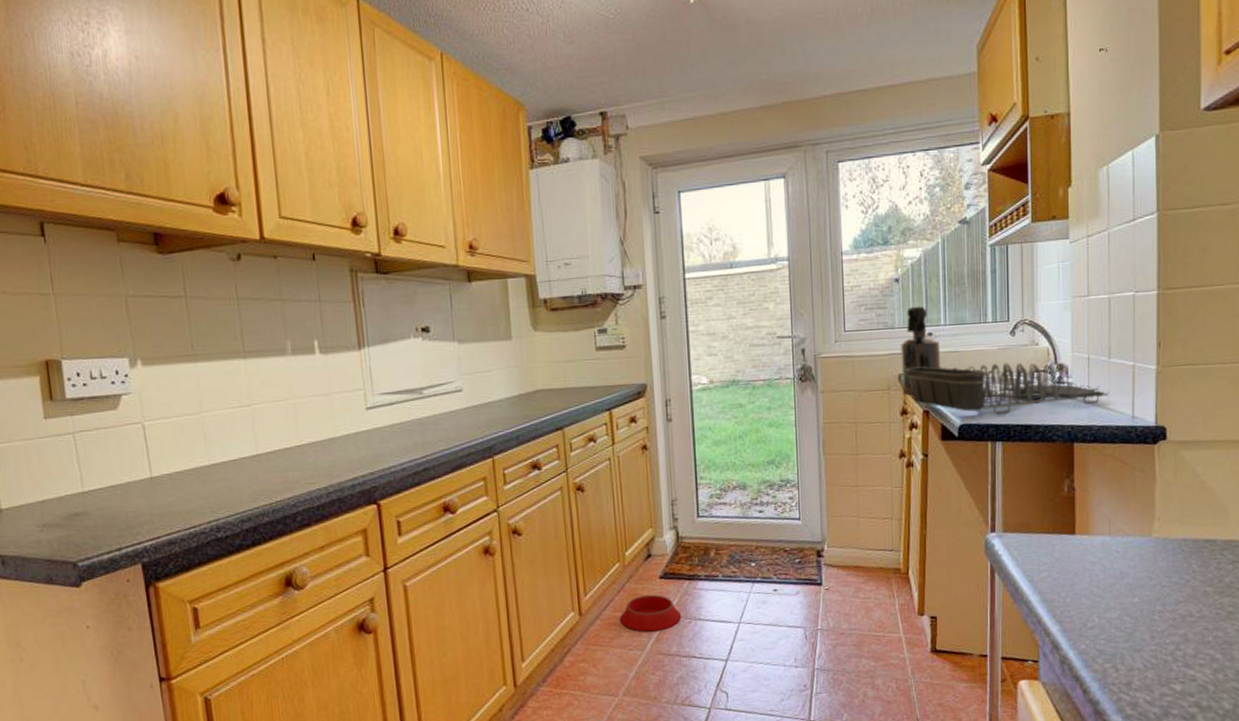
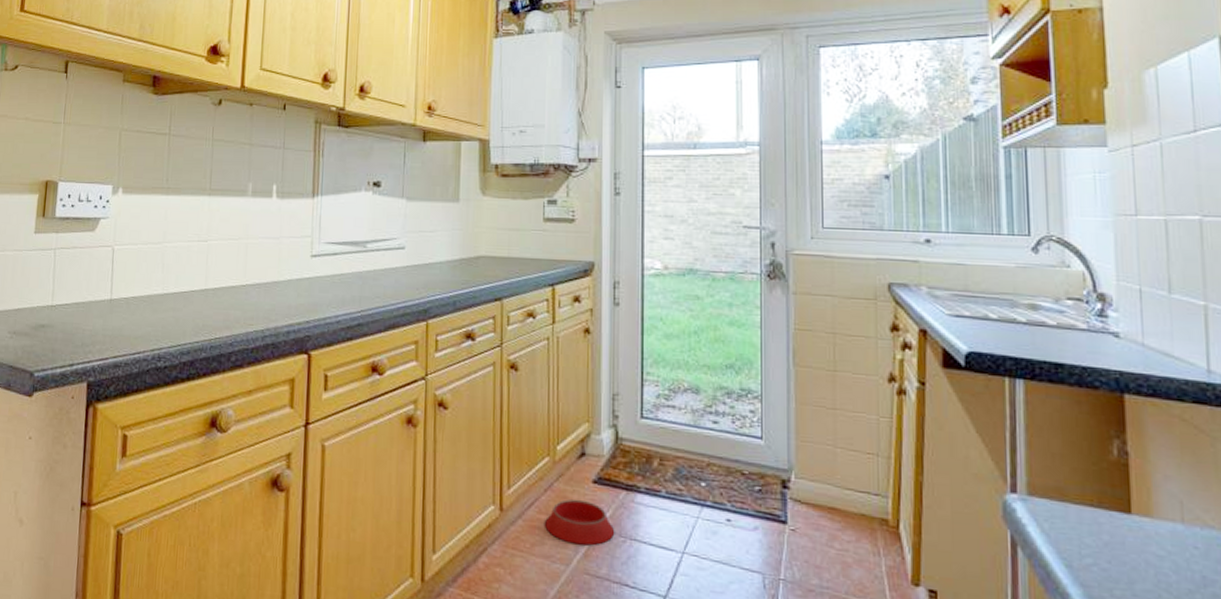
spray bottle: present [901,306,941,396] -> none [891,207,942,310]
dish rack: present [904,362,1109,415] -> none [895,277,1172,348]

